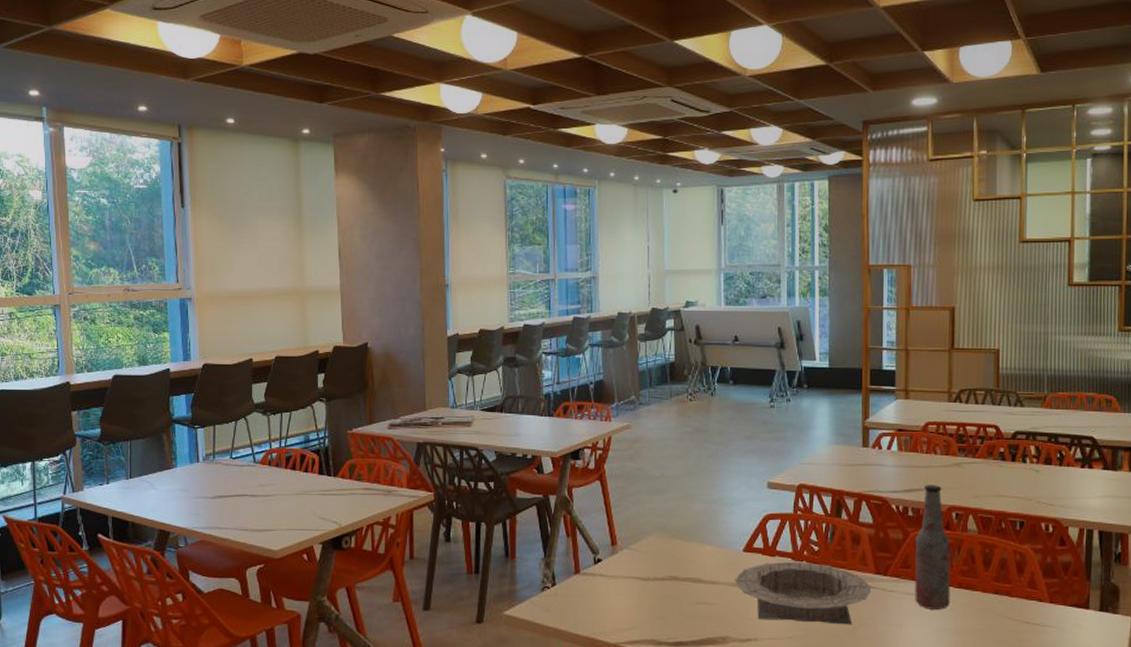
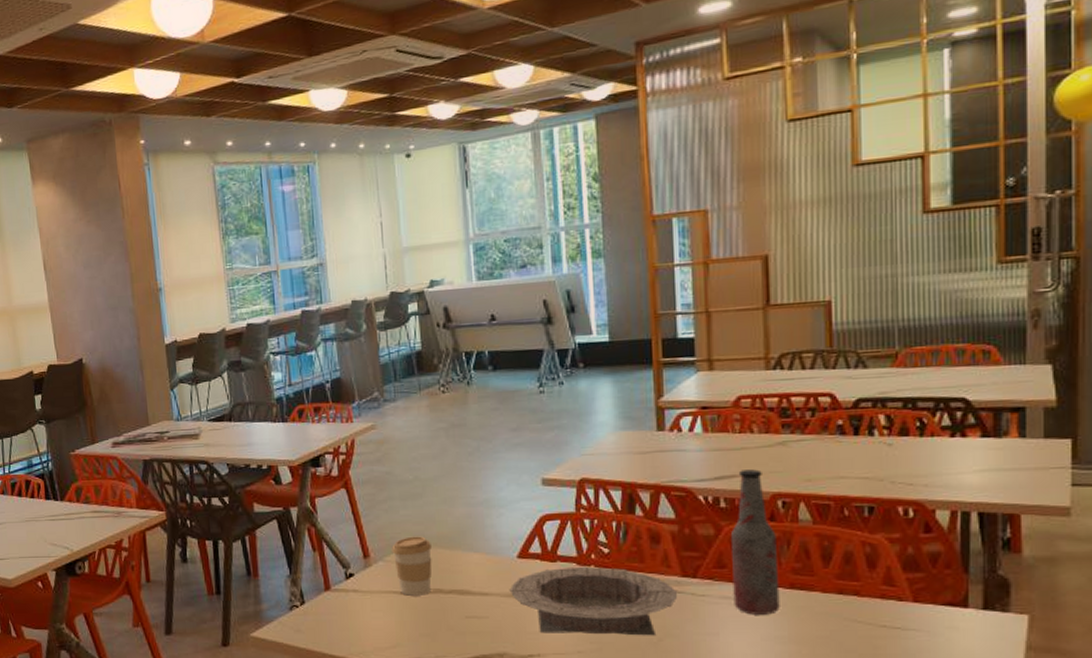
coffee cup: none [637,527,671,582] -> present [392,536,432,596]

